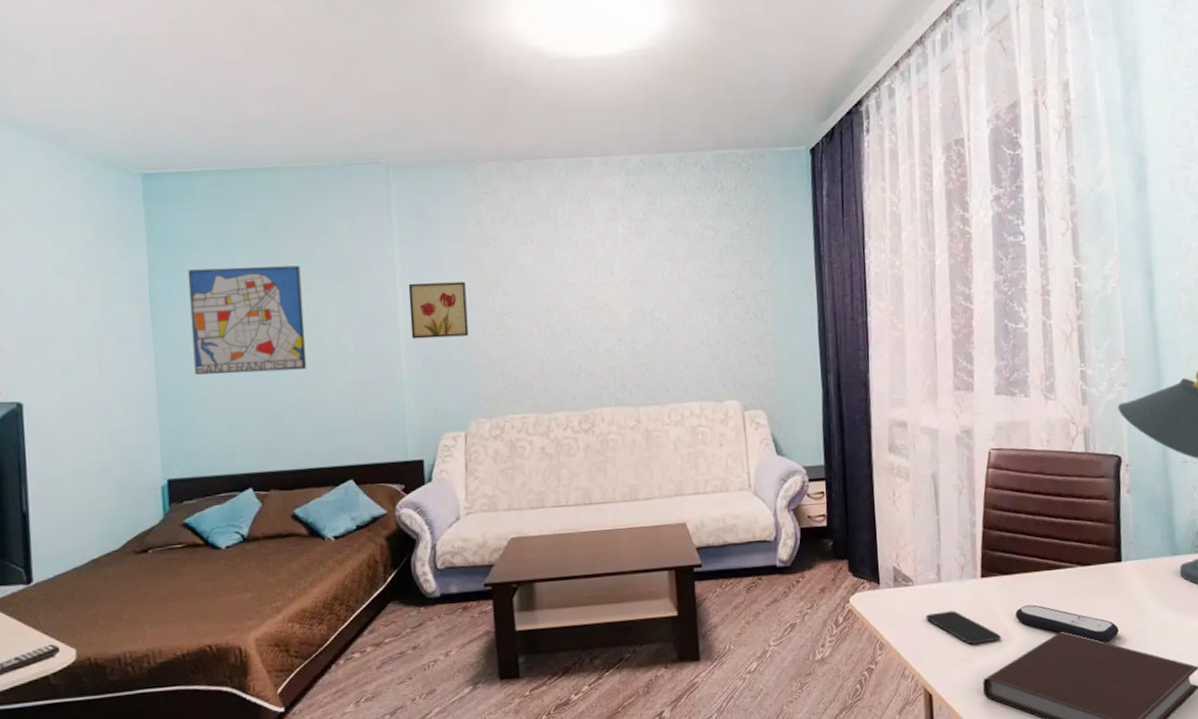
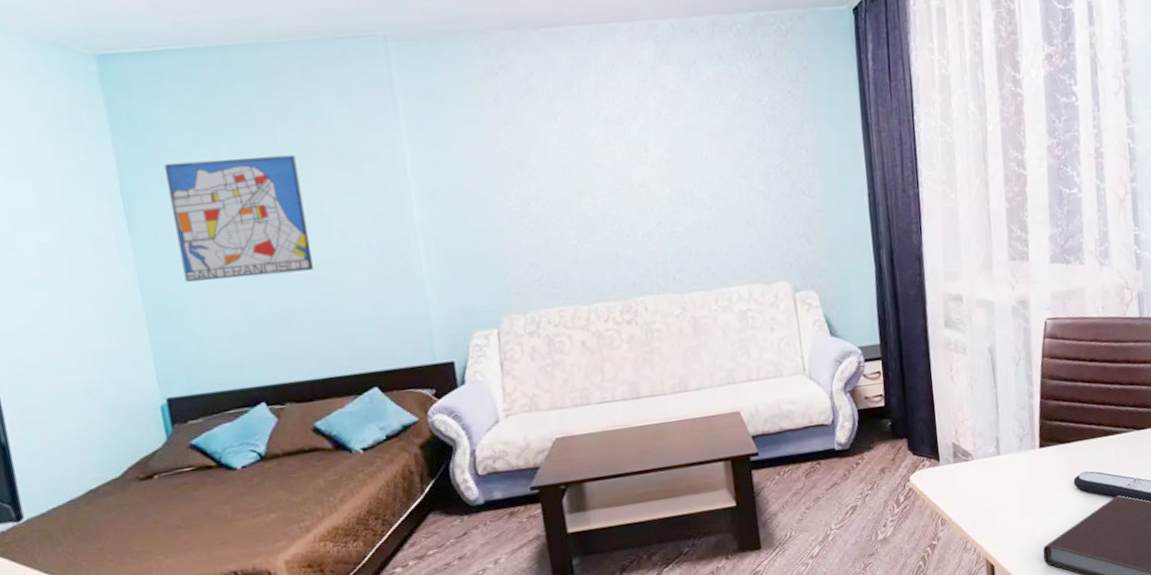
wall art: present [408,281,469,339] -> none [421,166,494,232]
smartphone: present [926,611,1001,645] -> none [986,482,1060,514]

